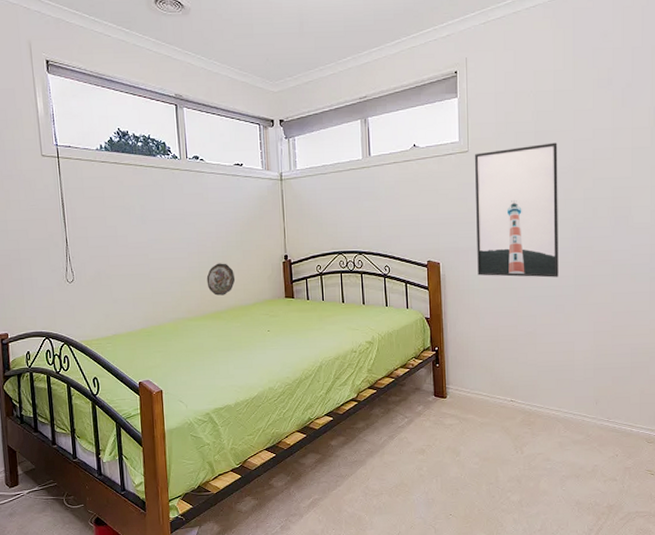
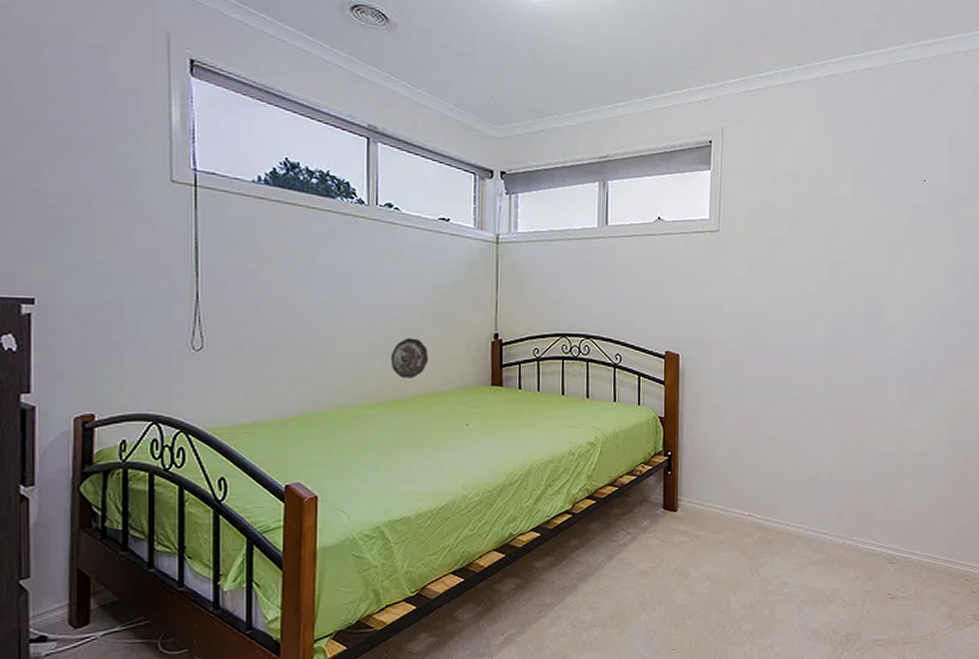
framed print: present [474,142,559,278] -> none [721,230,814,378]

